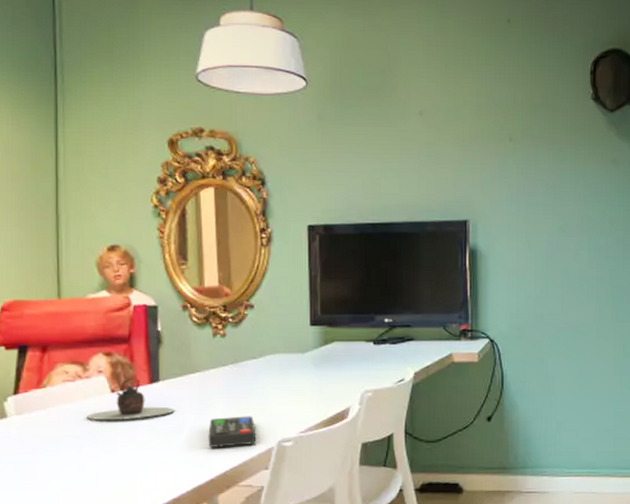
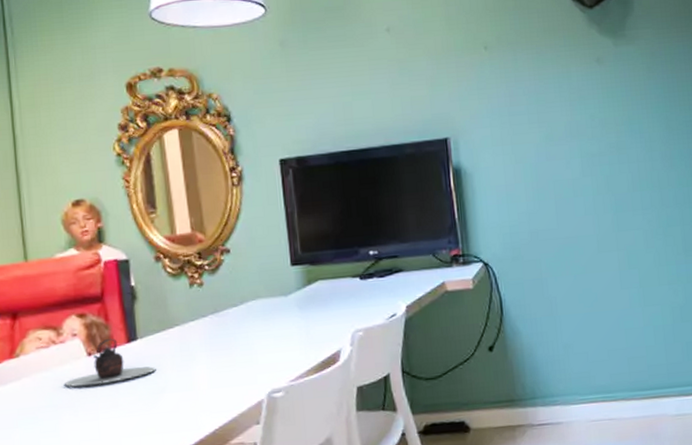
remote control: present [208,416,256,448] -> none [193,368,245,406]

